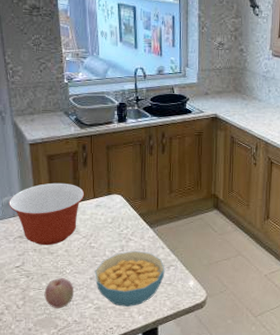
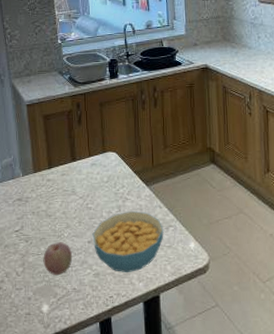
mixing bowl: present [9,182,85,246] -> none [8,142,80,208]

